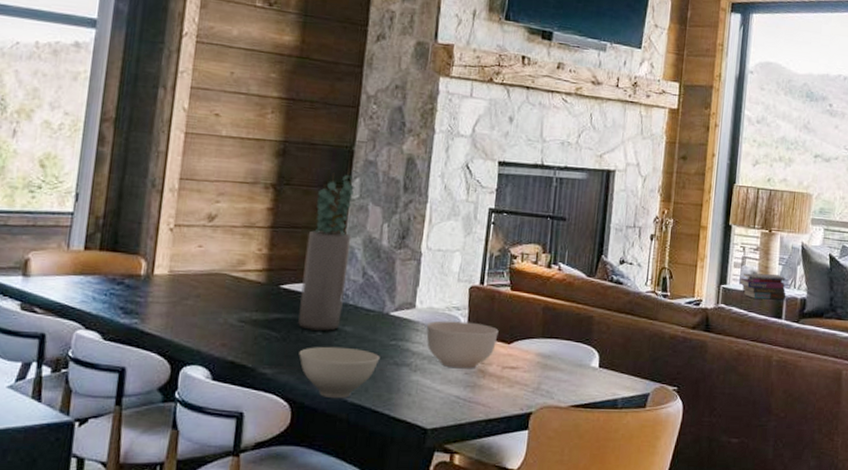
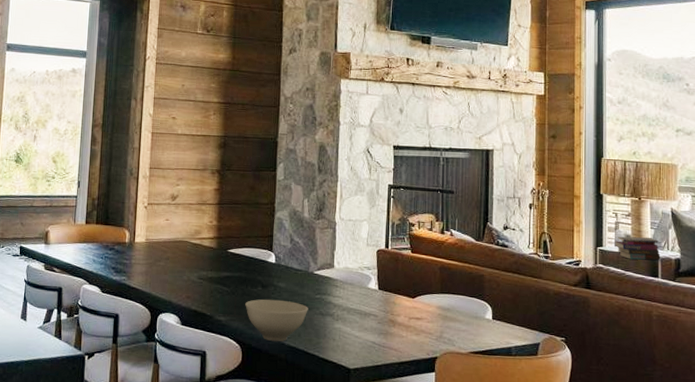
vase: present [298,167,356,332] -> none [242,155,280,288]
bowl: present [426,320,499,369] -> none [343,278,404,319]

